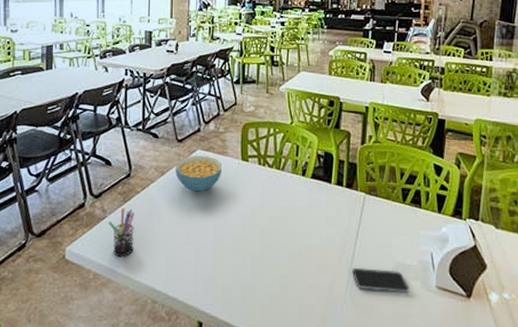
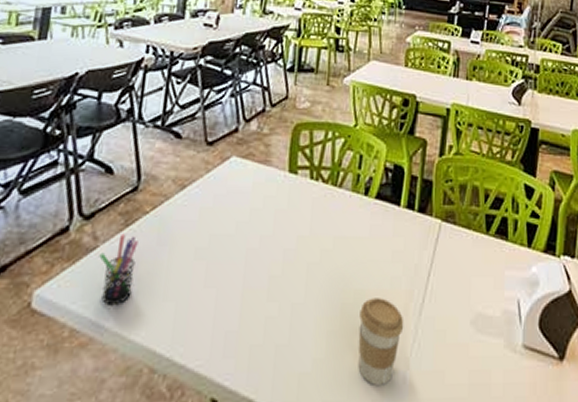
cereal bowl: present [176,155,222,192] -> none [200,163,262,214]
coffee cup: none [304,251,339,314] -> present [358,298,404,385]
smartphone: present [352,267,410,294] -> none [420,319,491,356]

